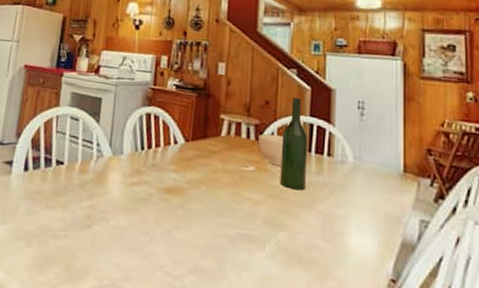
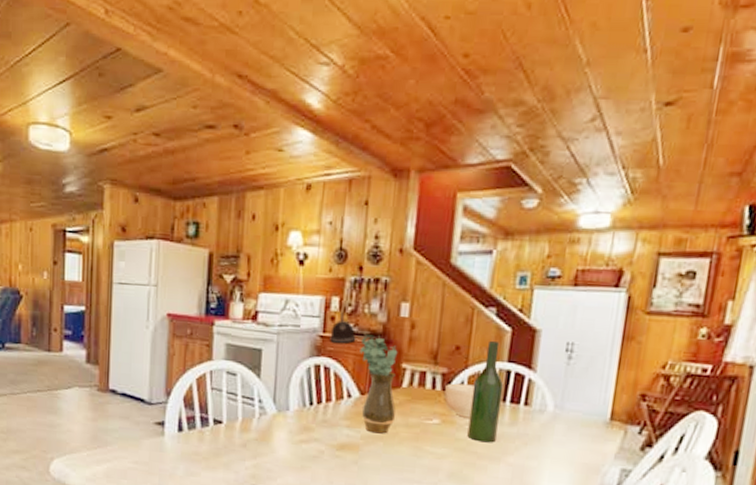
kettle: none [159,67,181,96] -> present [330,311,355,344]
vase: none [184,86,217,179] -> present [359,331,398,434]

